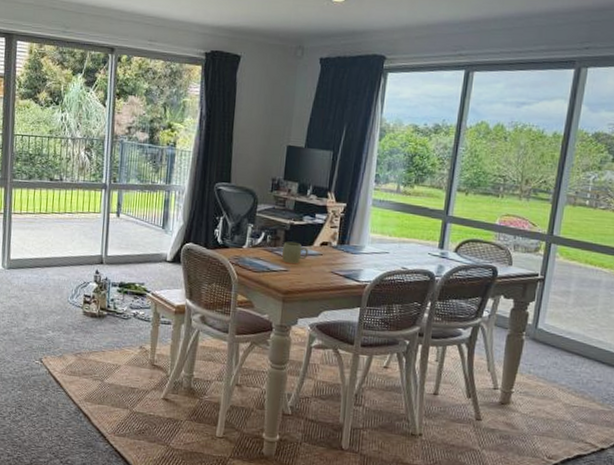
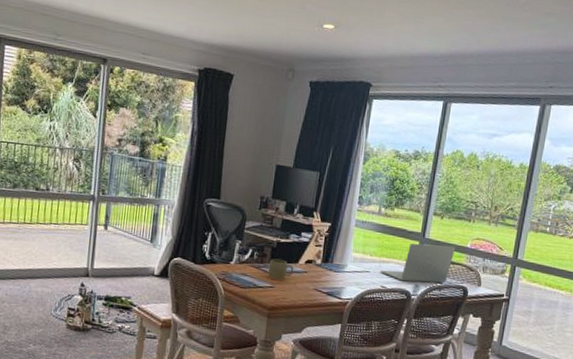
laptop: none [400,221,483,263] -> present [380,243,456,283]

